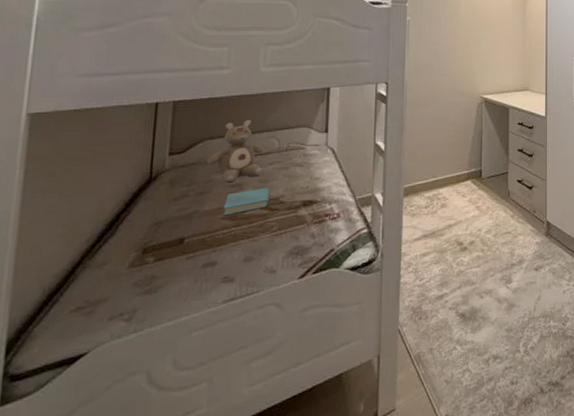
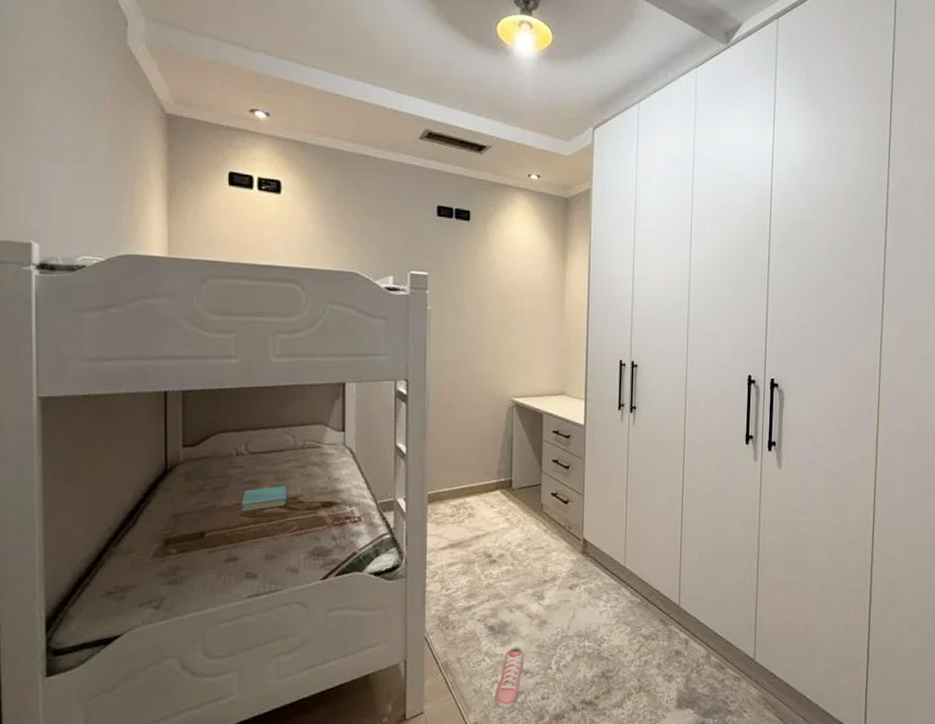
stuffed bear: present [207,120,264,183] -> none [222,414,279,479]
sneaker: none [466,331,494,398] -> present [495,646,525,709]

